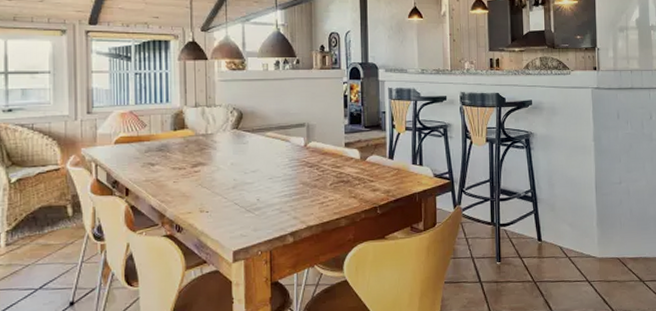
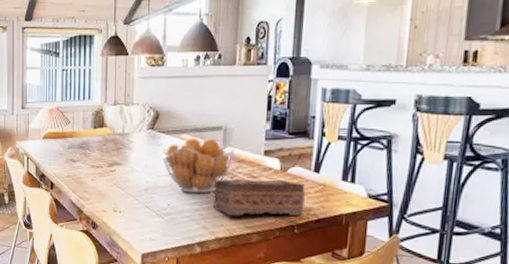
fruit basket: none [247,134,318,186] -> present [161,137,235,194]
tissue box: none [301,167,384,204] -> present [212,179,306,216]

